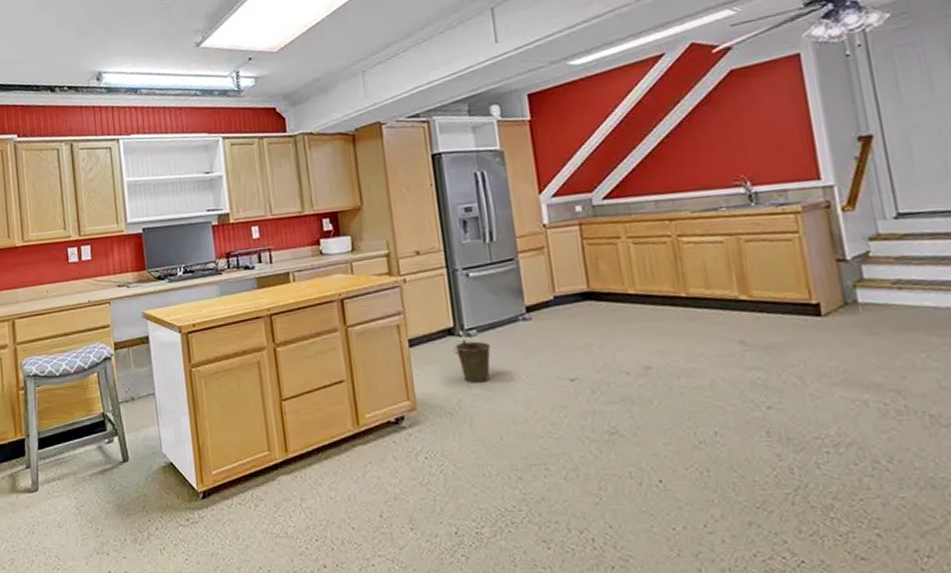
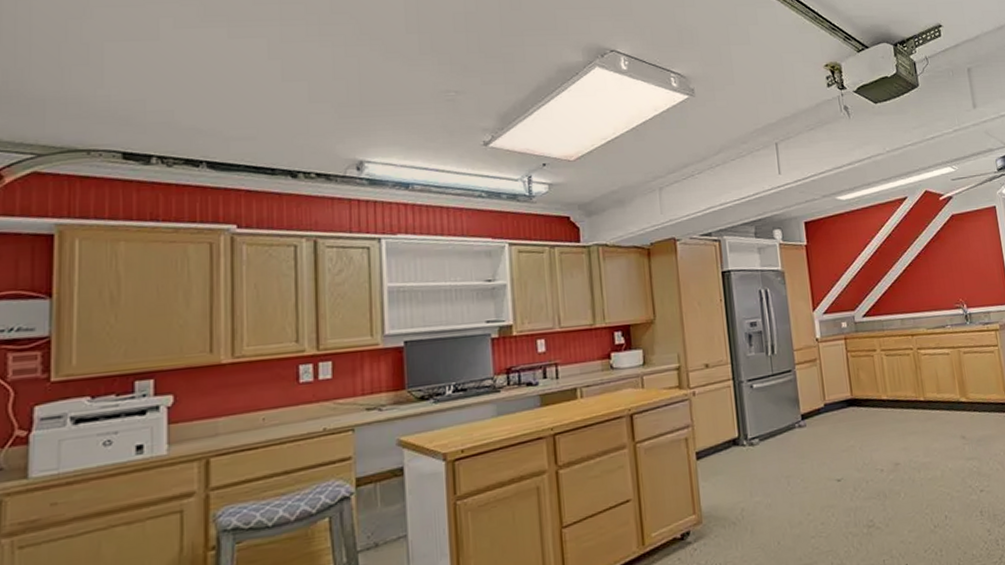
bucket: present [453,340,492,383] -> none [737,449,772,491]

